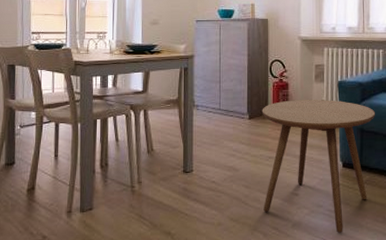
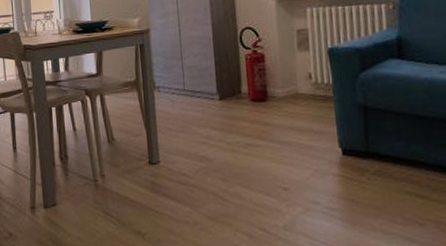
side table: present [262,100,375,233] -> none [234,72,382,236]

